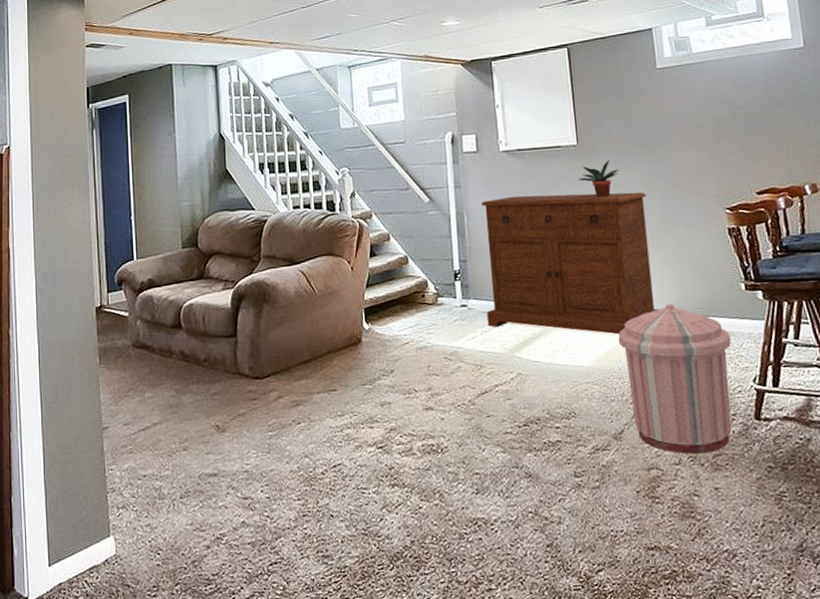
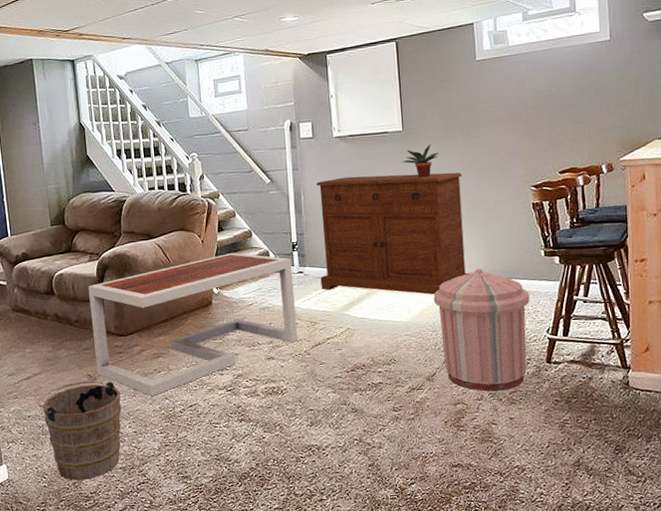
bucket: none [155,433,253,558] -> present [37,380,122,480]
coffee table: none [220,281,460,454] -> present [88,252,297,397]

